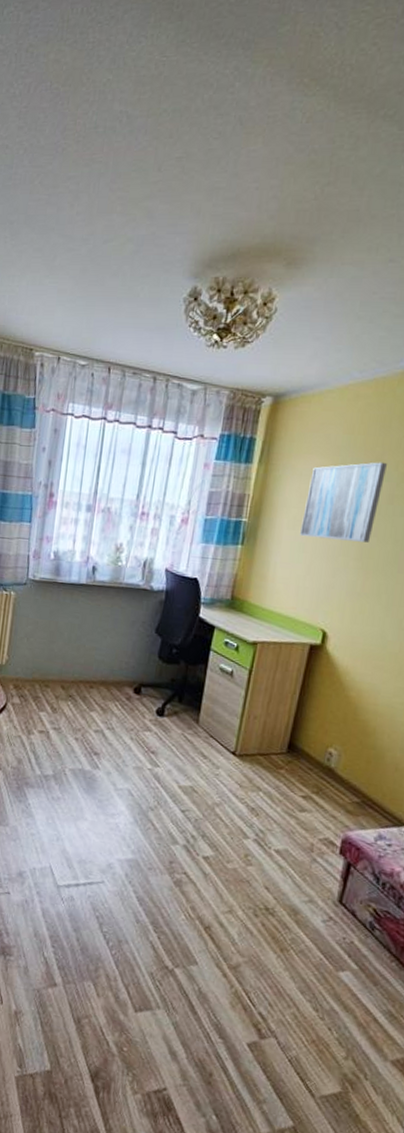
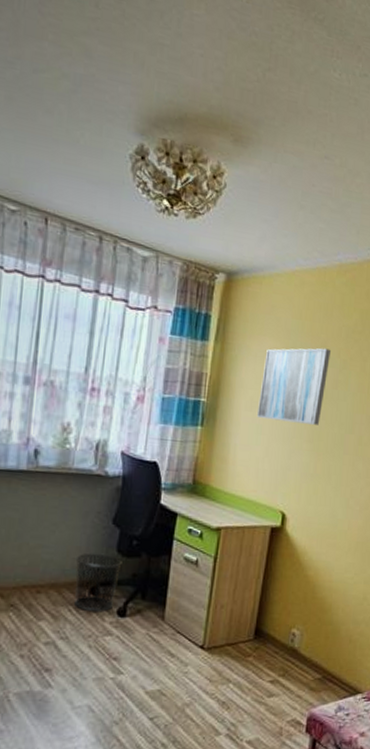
waste bin: none [120,657,163,710] -> present [74,553,122,612]

